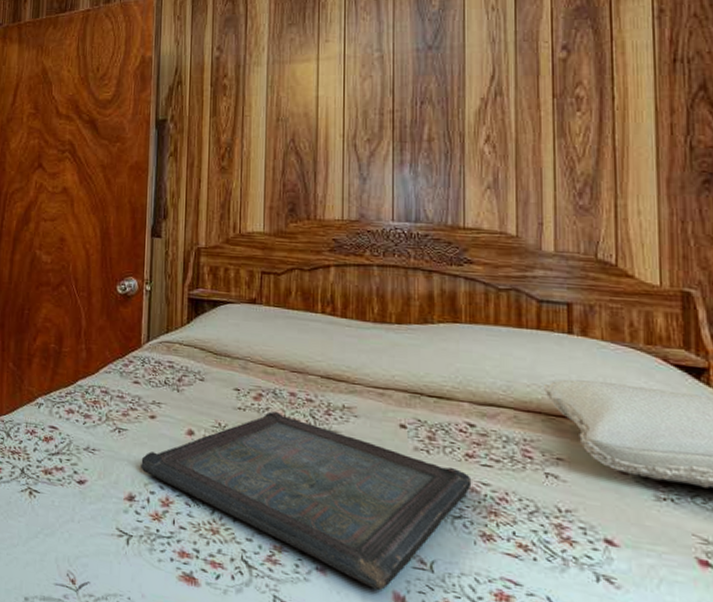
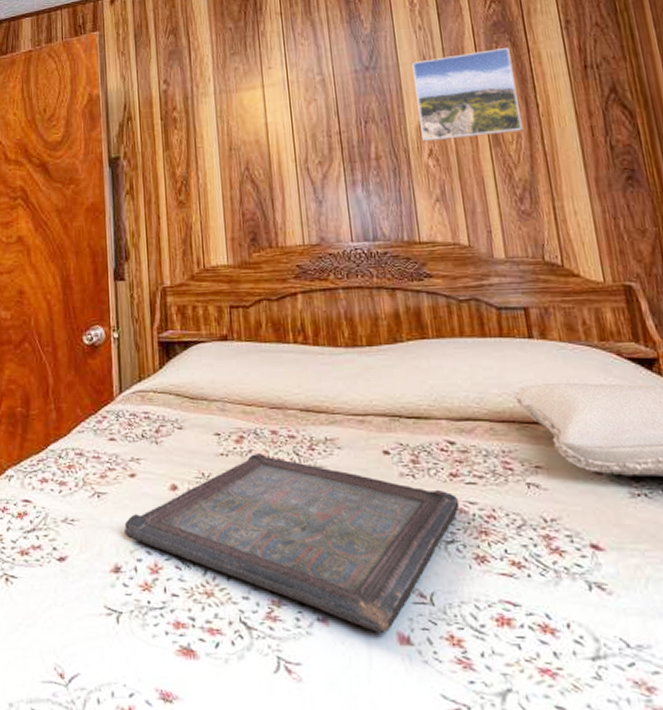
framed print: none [478,34,592,127] -> present [411,47,523,142]

